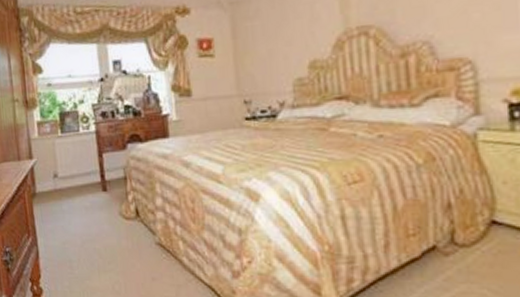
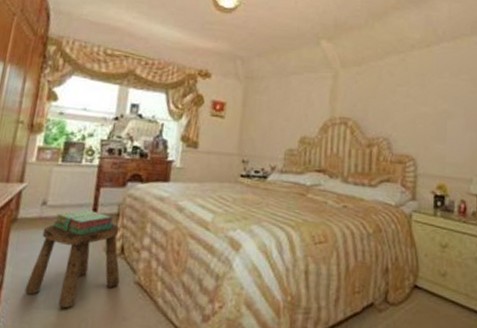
stool: none [58,188,142,273] -> present [24,224,120,309]
stack of books: none [67,176,124,203] -> present [52,209,114,236]

